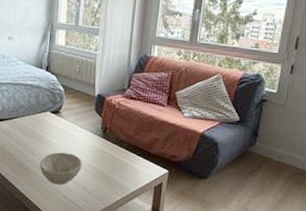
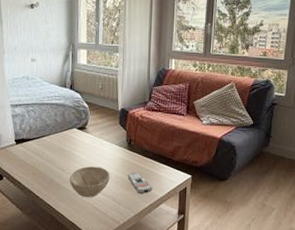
remote control: none [100,162,126,185] -> present [127,172,152,193]

